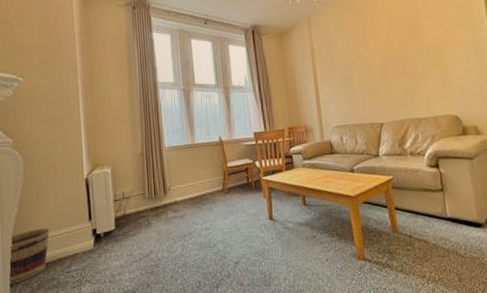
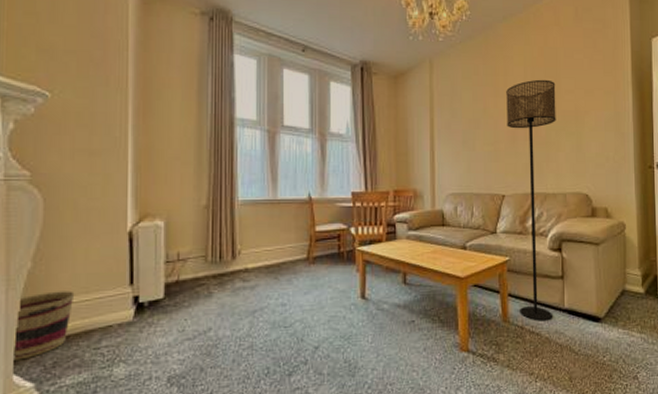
floor lamp: none [375,21,438,230] -> present [506,79,556,321]

